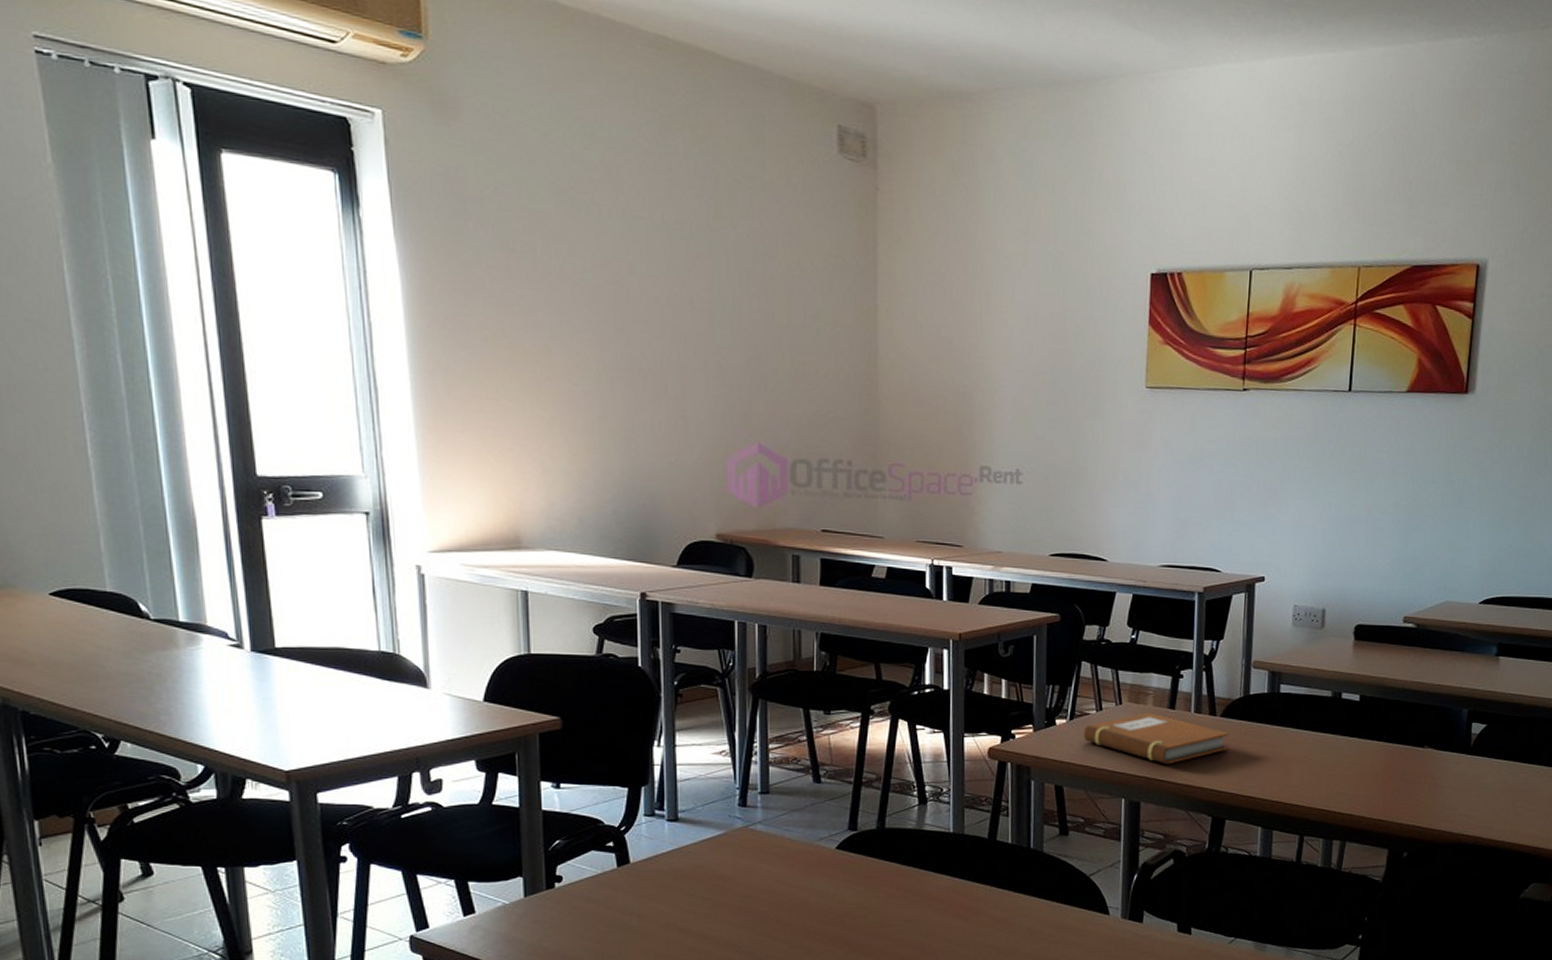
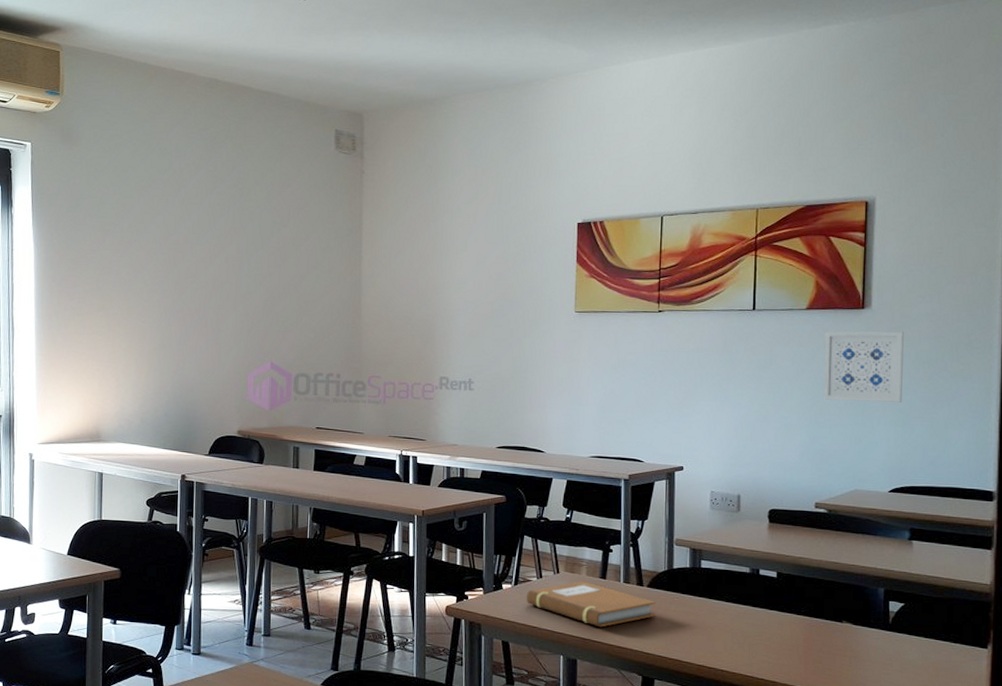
wall art: none [1418,419,1507,503] -> present [823,331,904,402]

